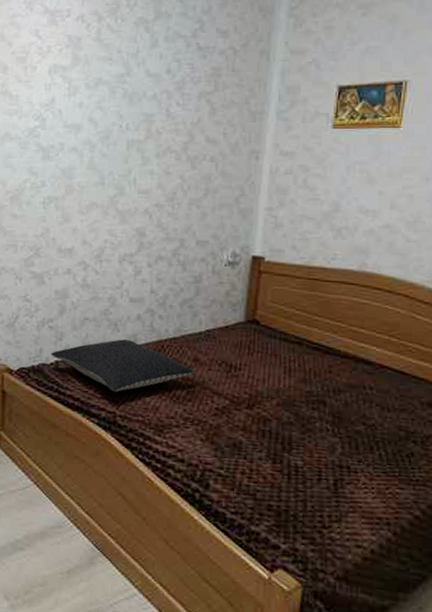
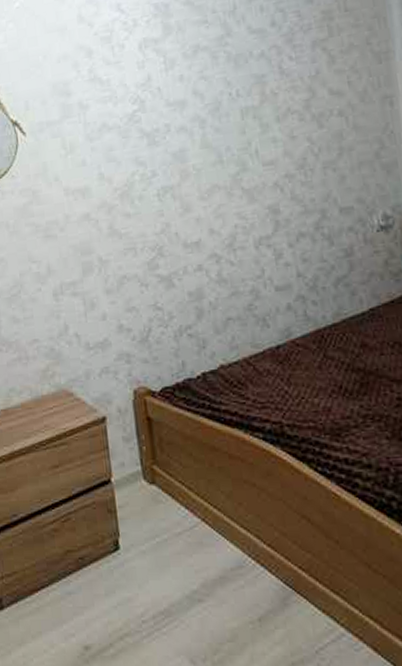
pillow: present [50,339,194,392] -> none [195,334,364,398]

